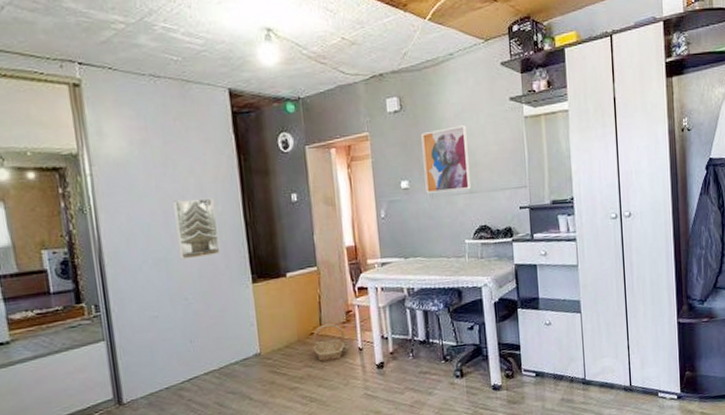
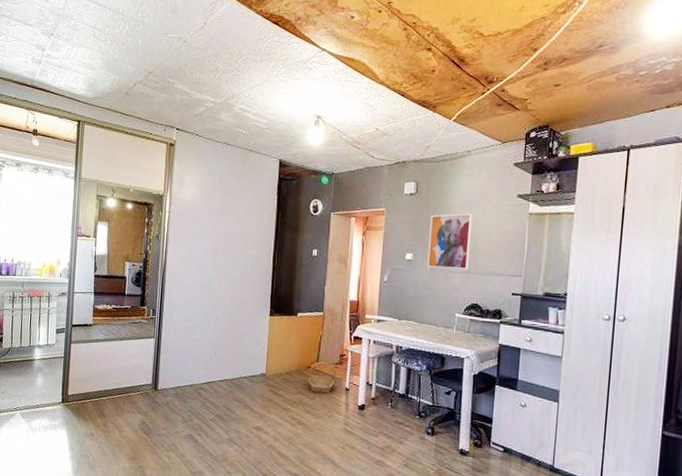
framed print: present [173,198,221,260] -> none [219,240,253,288]

